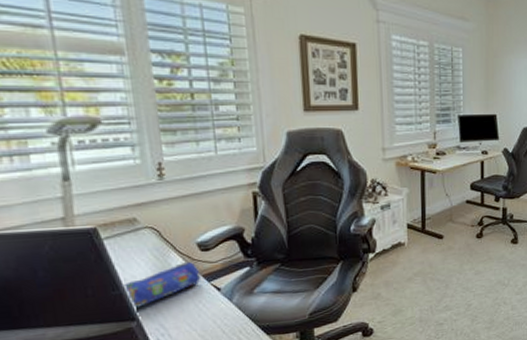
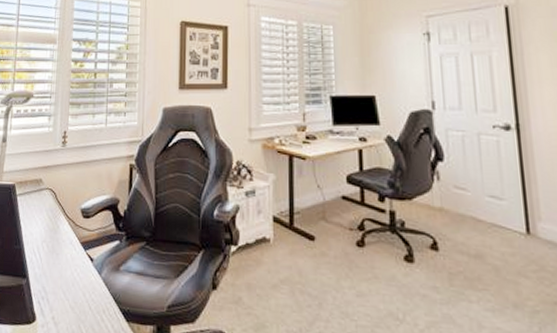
pencil case: present [121,261,201,309] -> none [22,226,80,266]

